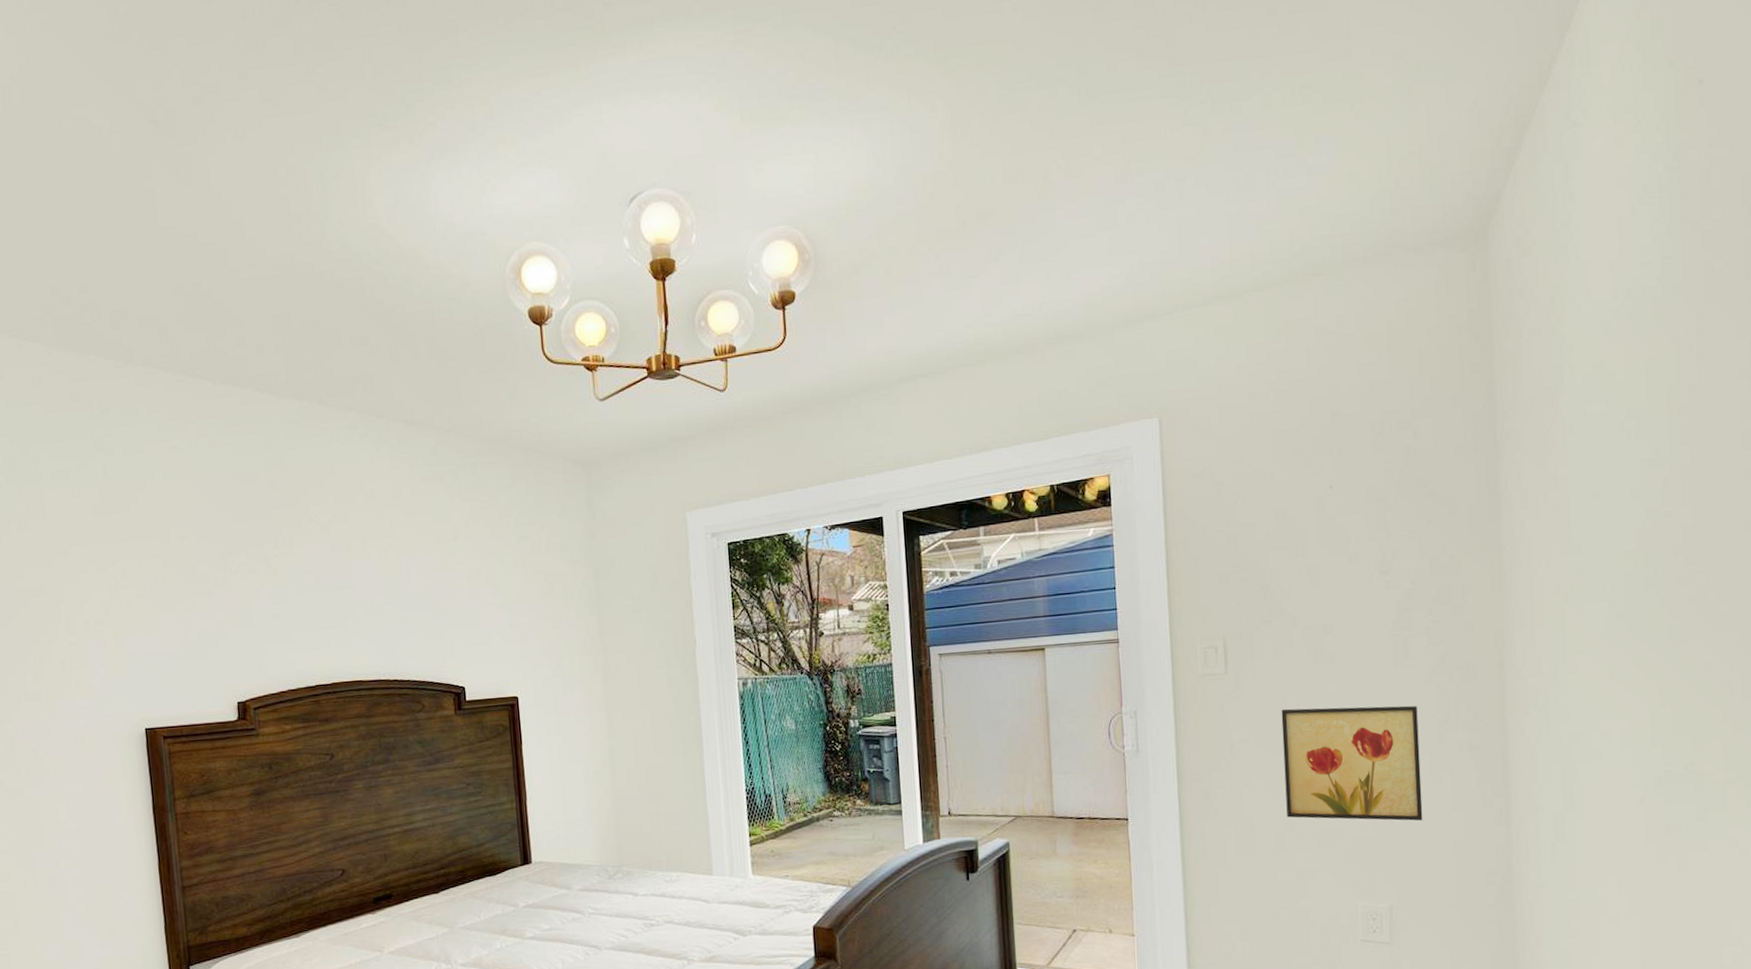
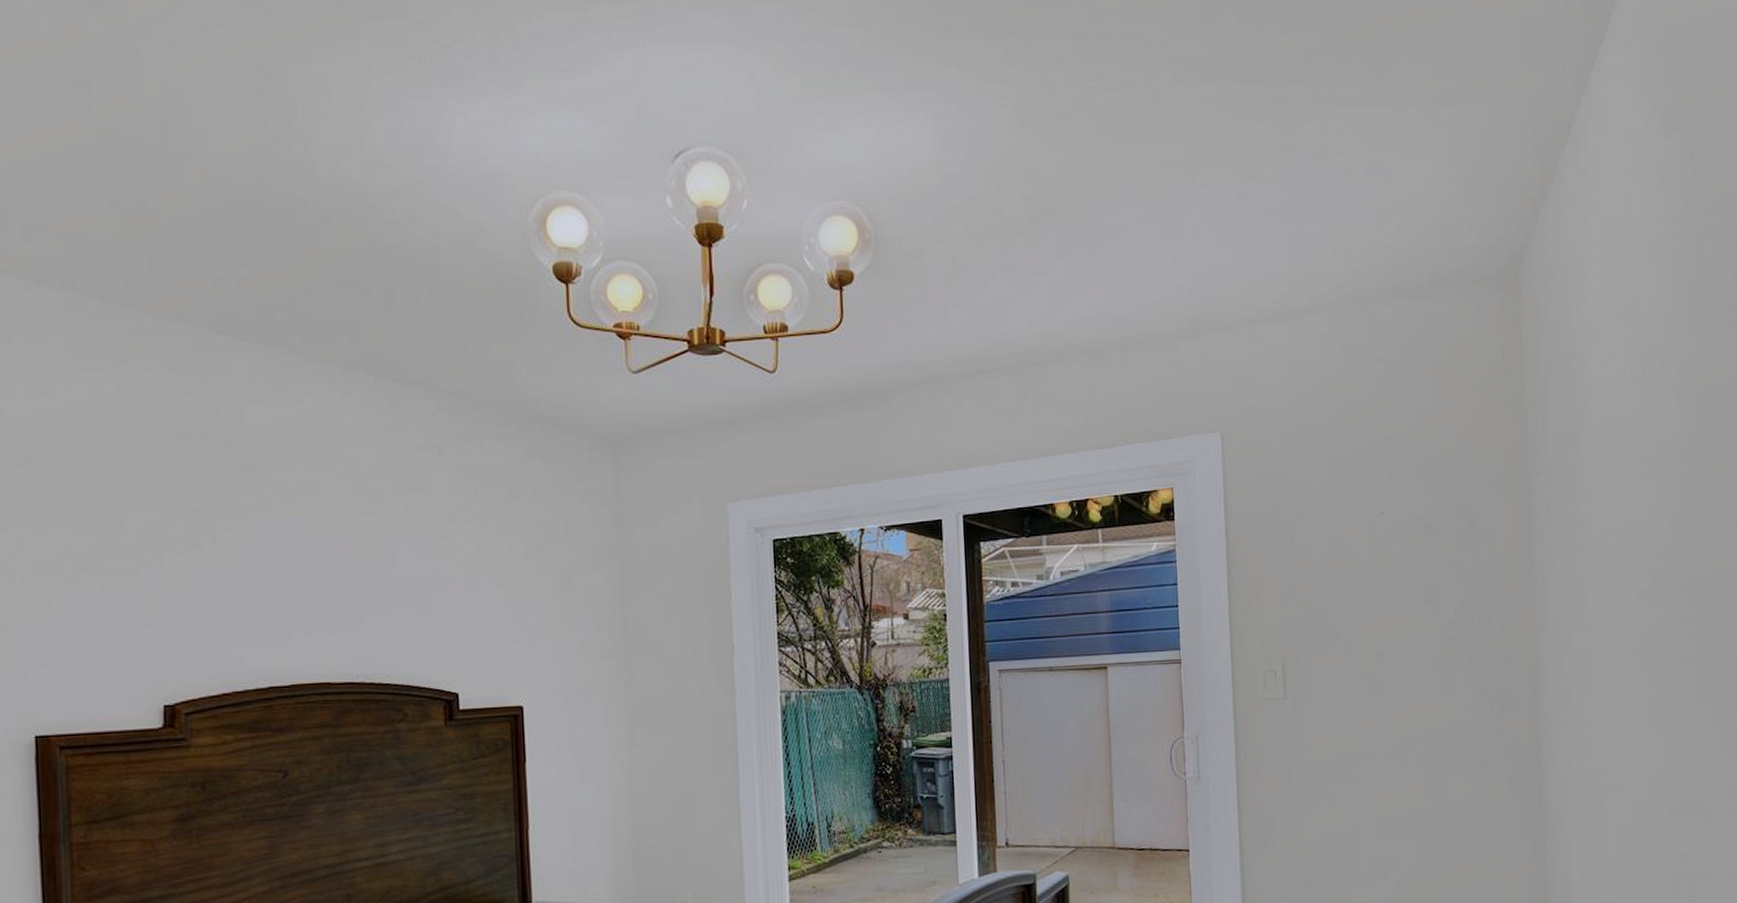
wall art: present [1281,705,1423,821] -> none [1337,734,1468,852]

